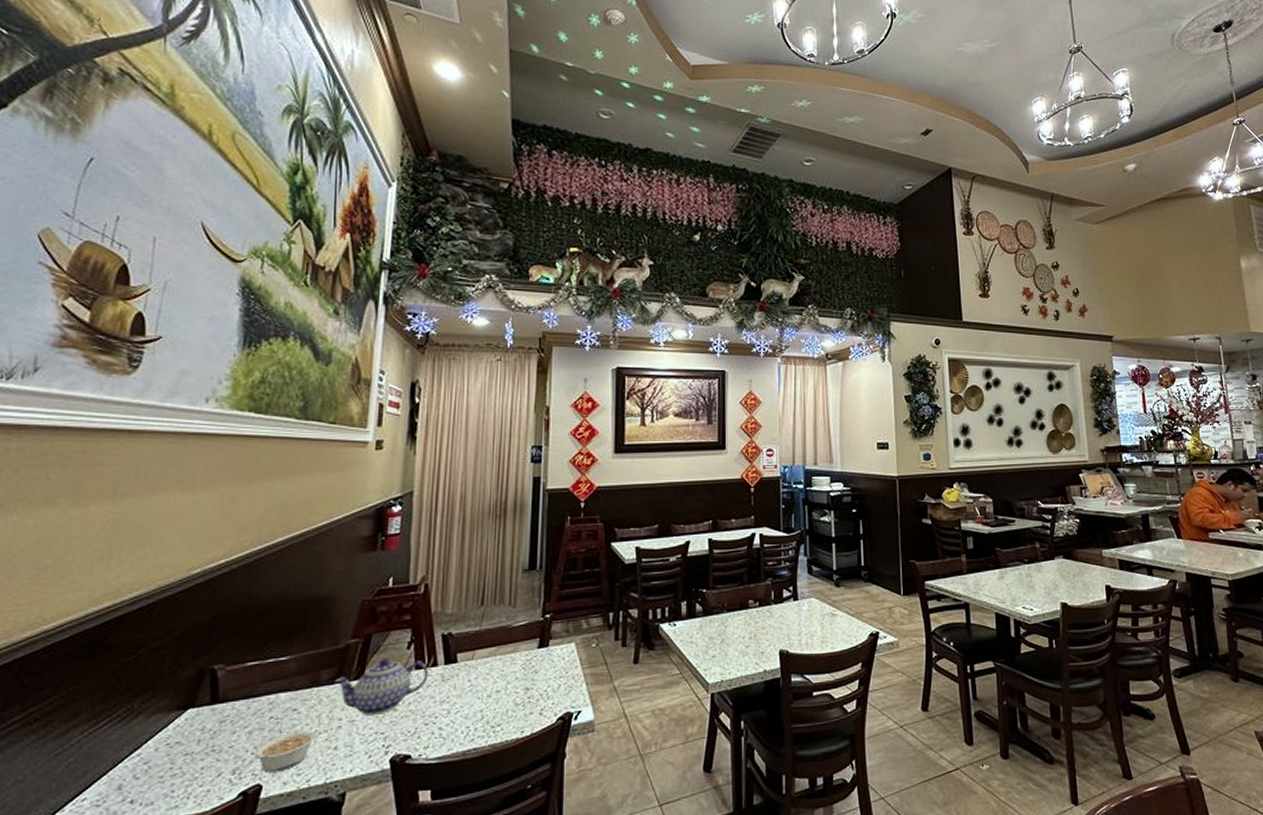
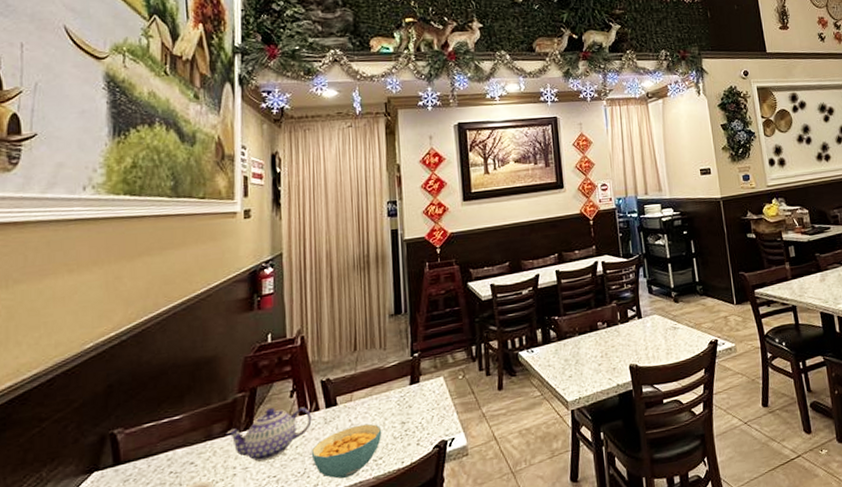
cereal bowl: none [424,686,503,744] -> present [311,423,382,479]

